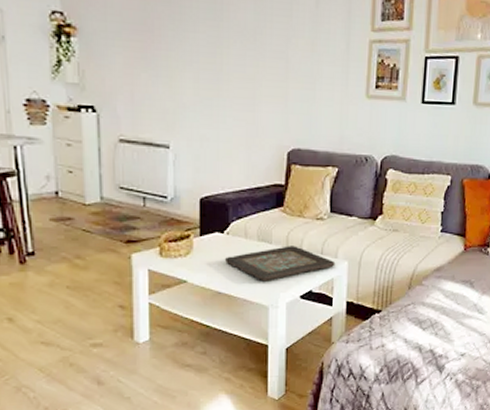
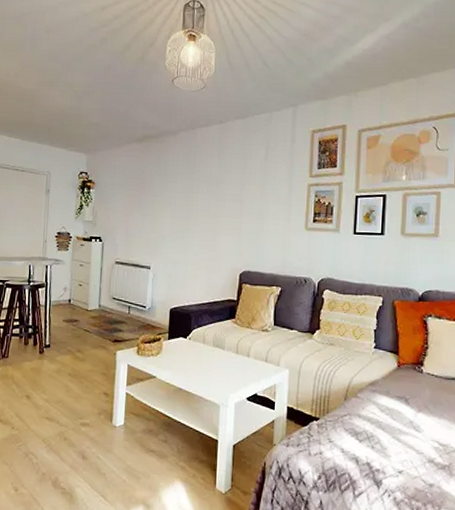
decorative tray: present [225,246,336,282] -> none [187,352,278,383]

